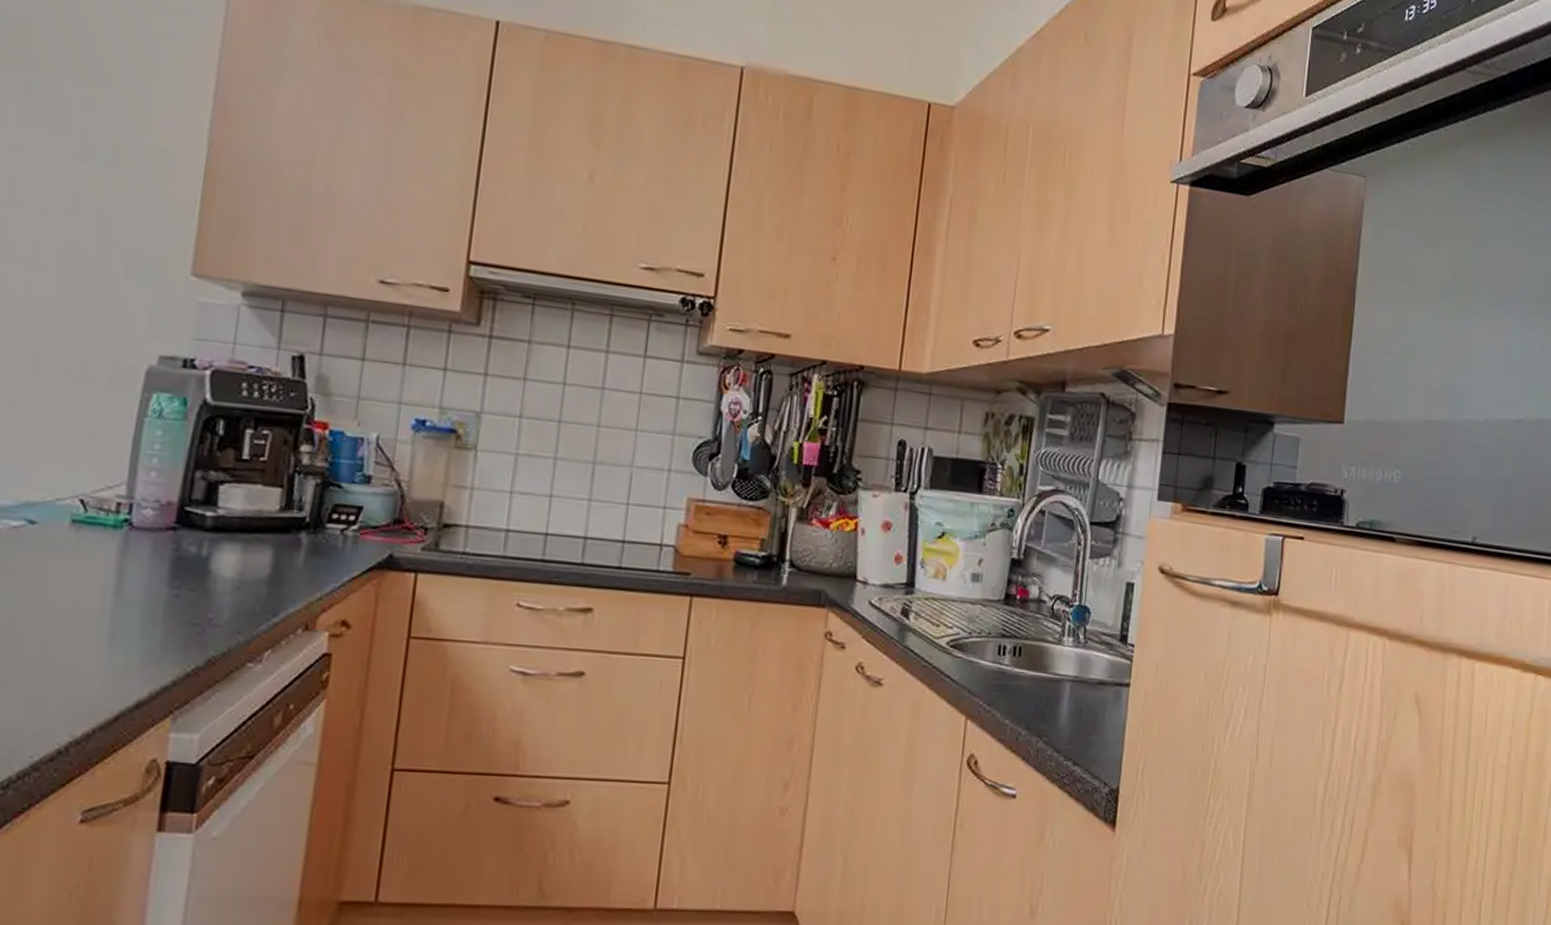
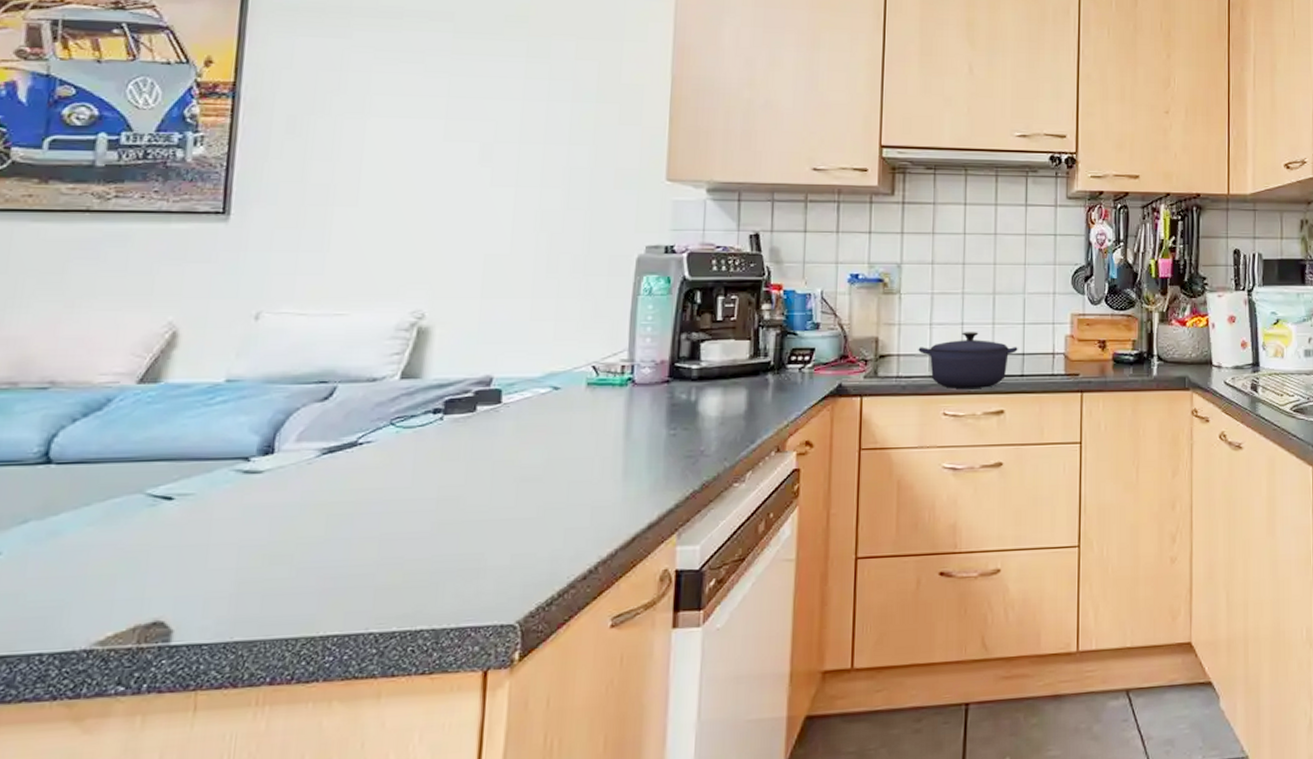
cooking pot: none [492,505,618,578] -> present [918,331,1018,389]

